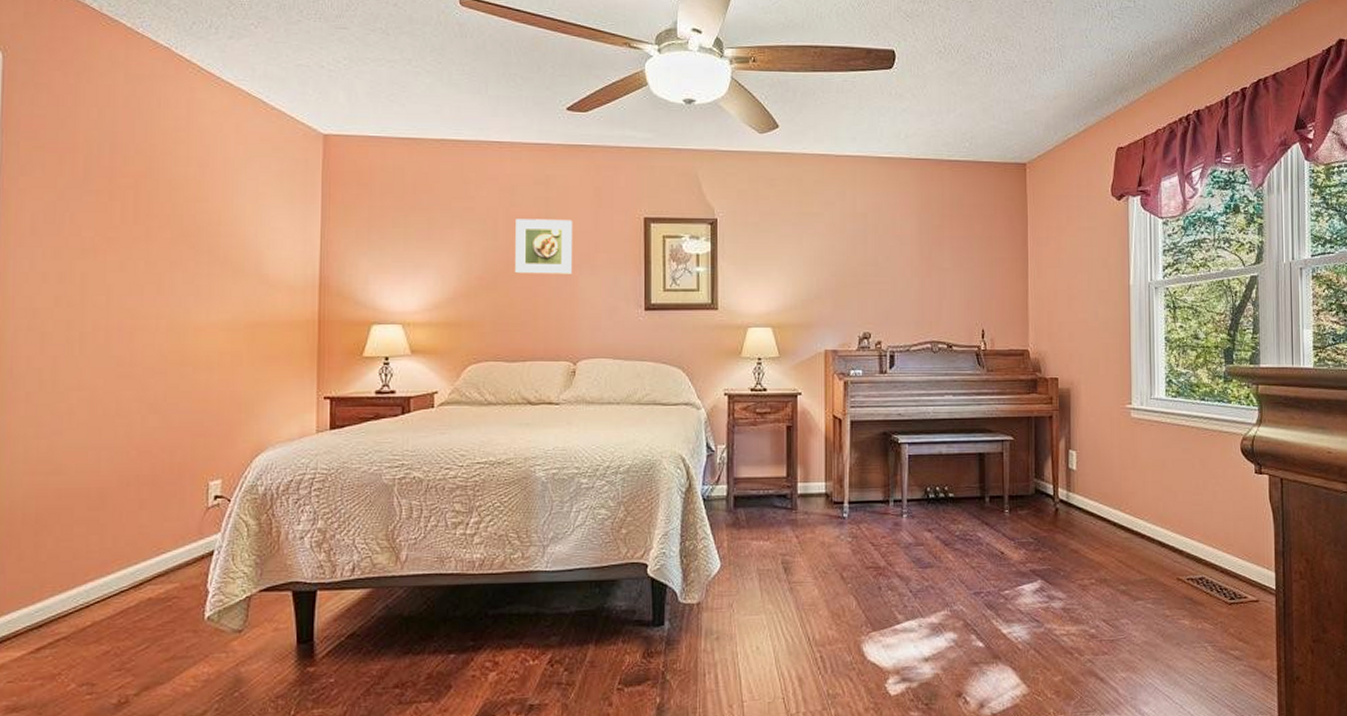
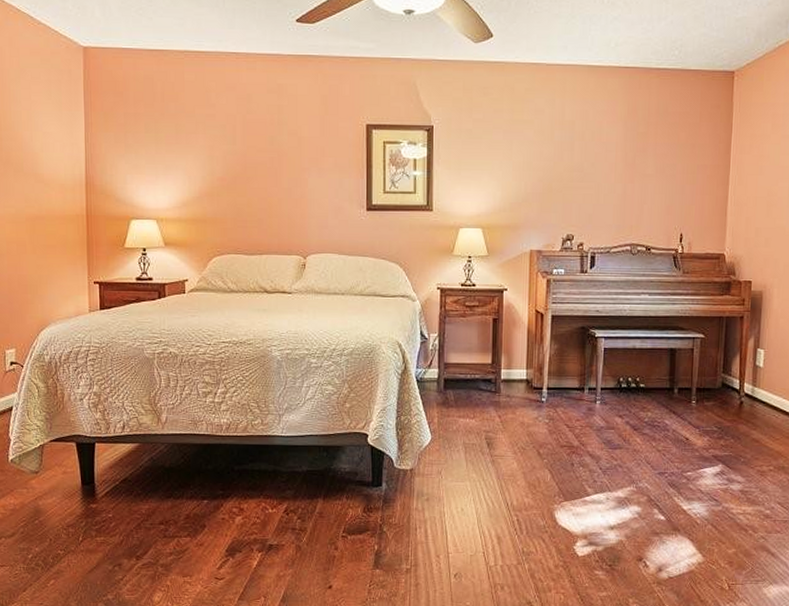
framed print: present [515,219,572,274] -> none [252,125,302,176]

